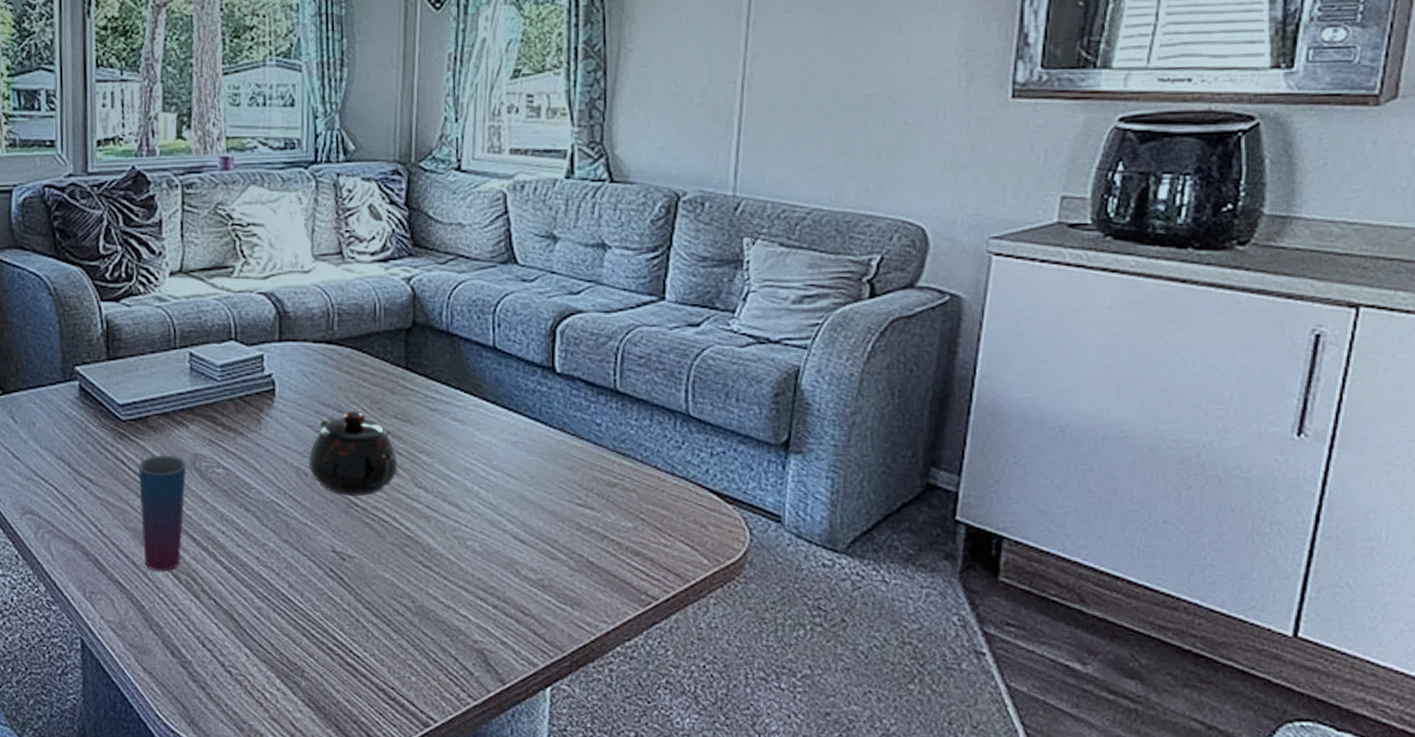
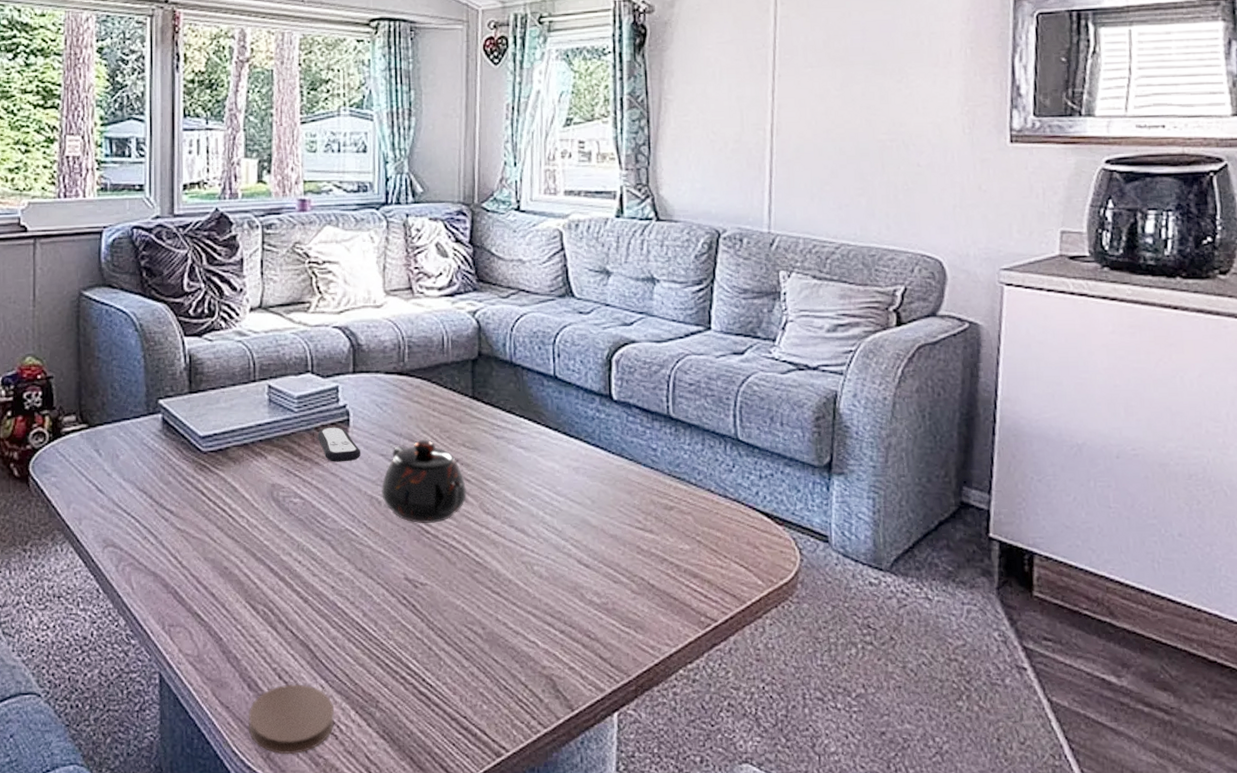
cup: present [137,455,187,572] -> none [217,485,265,603]
coaster: none [171,652,259,720] -> present [248,684,335,755]
remote control: none [241,397,287,433] -> present [317,427,360,462]

